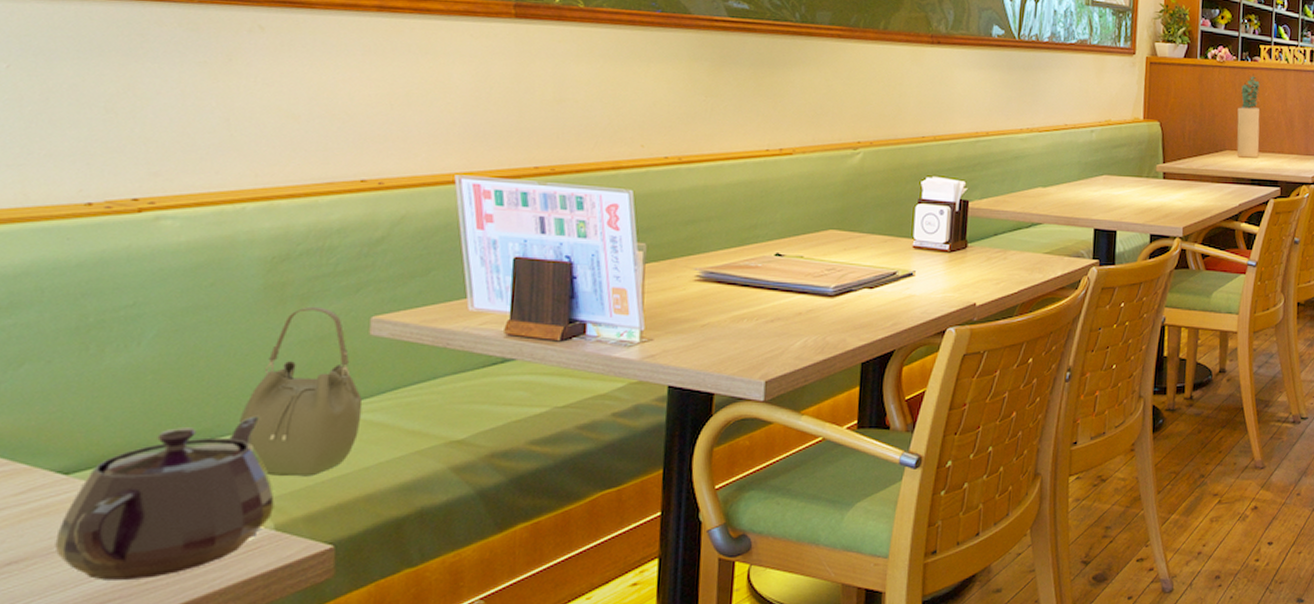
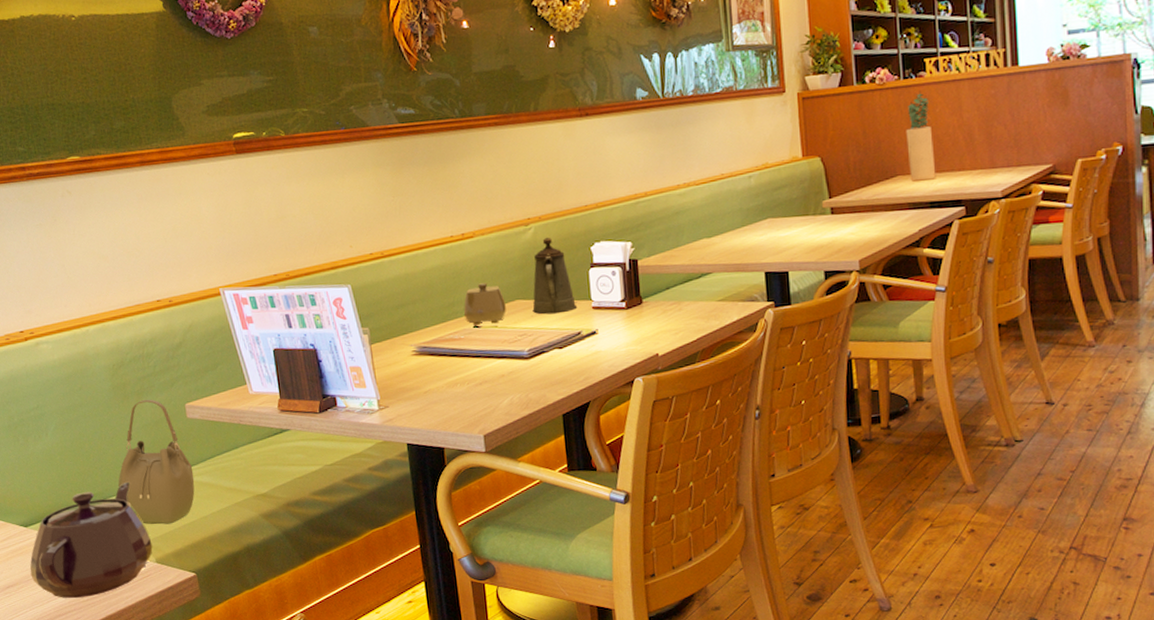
sugar bowl: none [767,206,817,254] -> present [464,283,506,325]
coffee pot: none [846,164,896,250] -> present [532,237,576,315]

